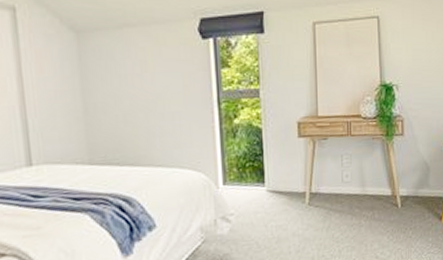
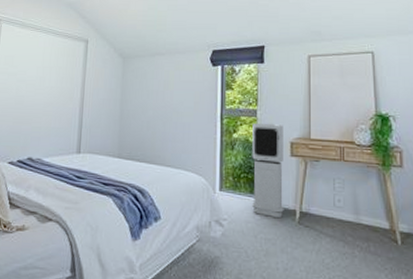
air purifier: none [255,103,294,204] -> present [252,123,284,219]

